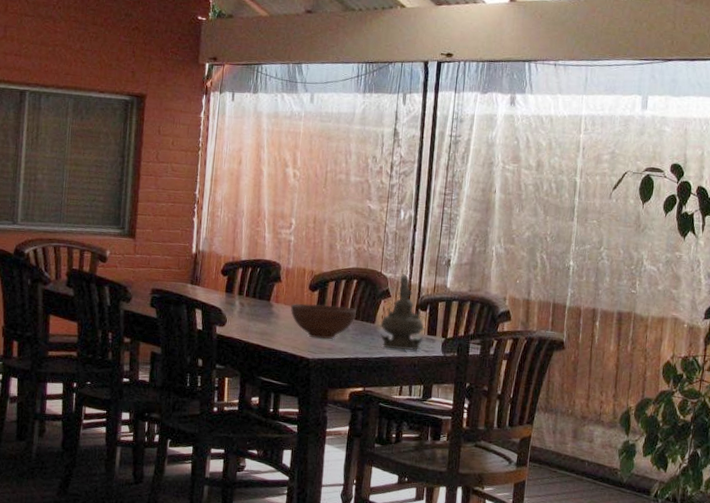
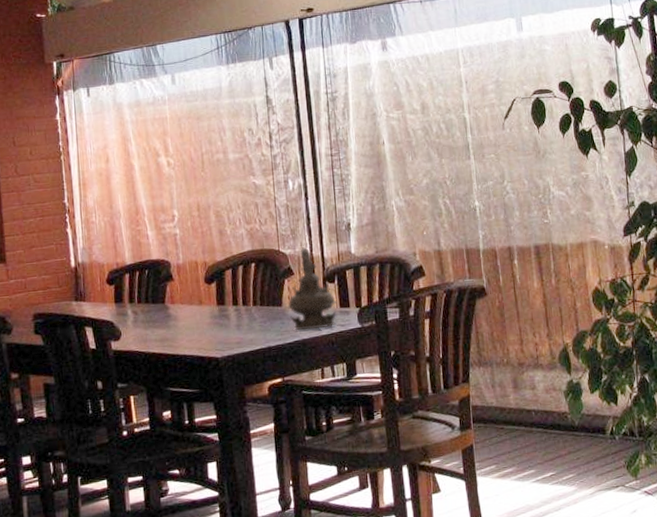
bowl: present [291,303,357,340] -> none [189,294,261,335]

